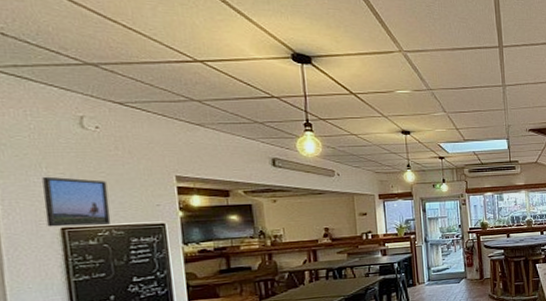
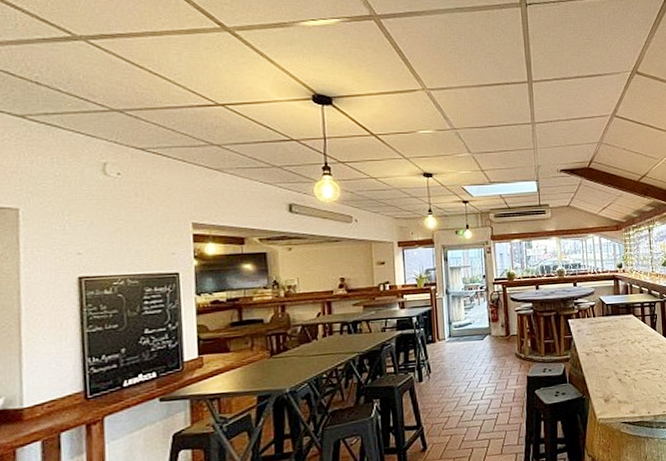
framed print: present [42,176,112,227] -> none [63,224,127,276]

